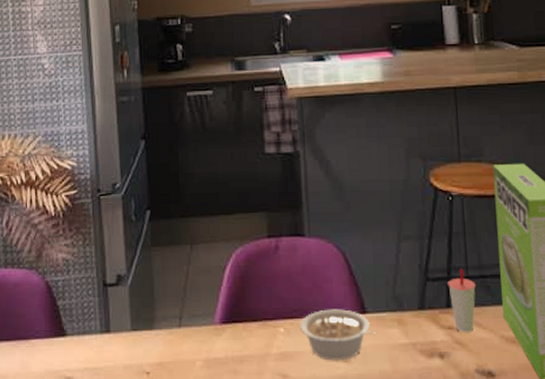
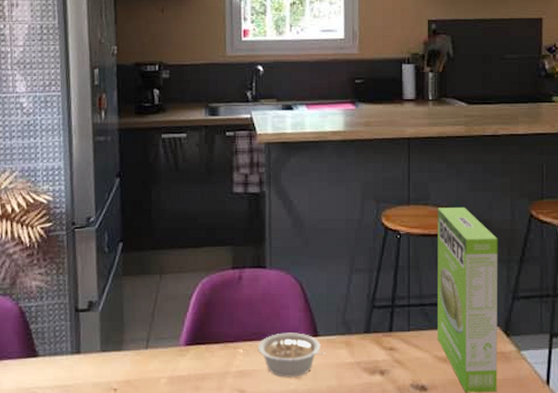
cup: present [448,268,476,332] -> none [391,297,416,353]

